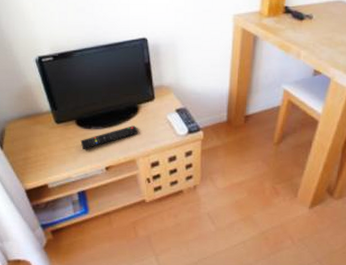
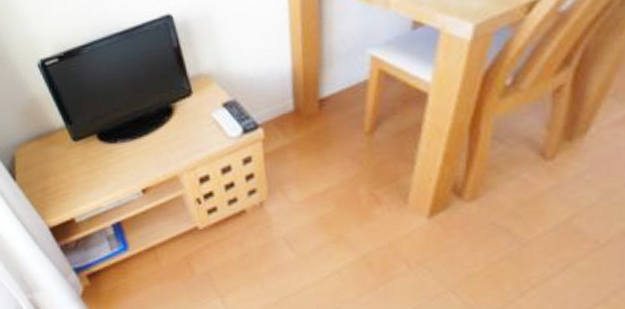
remote control: present [80,125,138,150] -> none [106,132,177,171]

